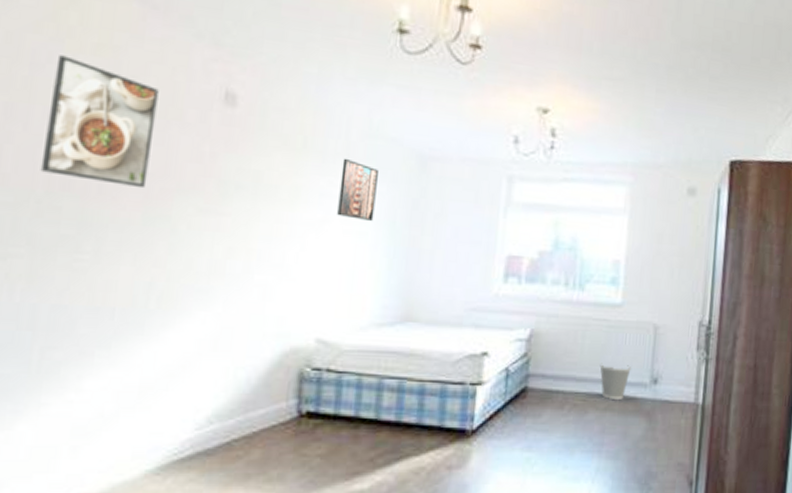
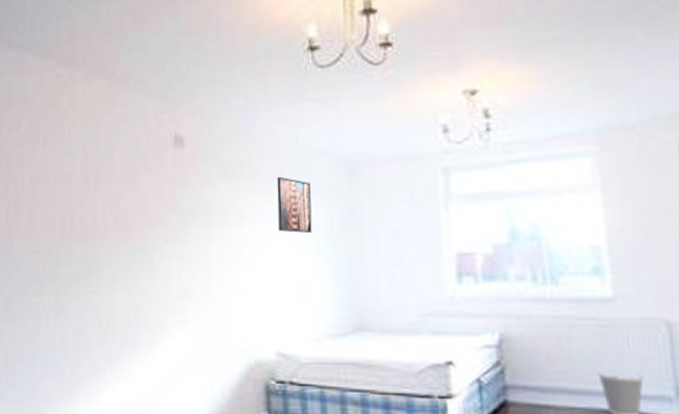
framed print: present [40,55,159,189] -> none [57,132,127,228]

